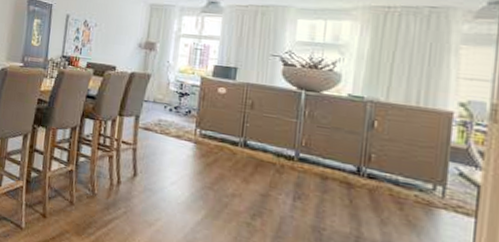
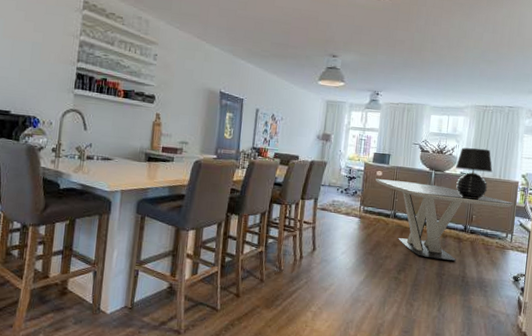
dining table: none [216,97,447,214] -> present [375,179,514,262]
table lamp: none [338,61,404,133] -> present [455,147,493,200]

